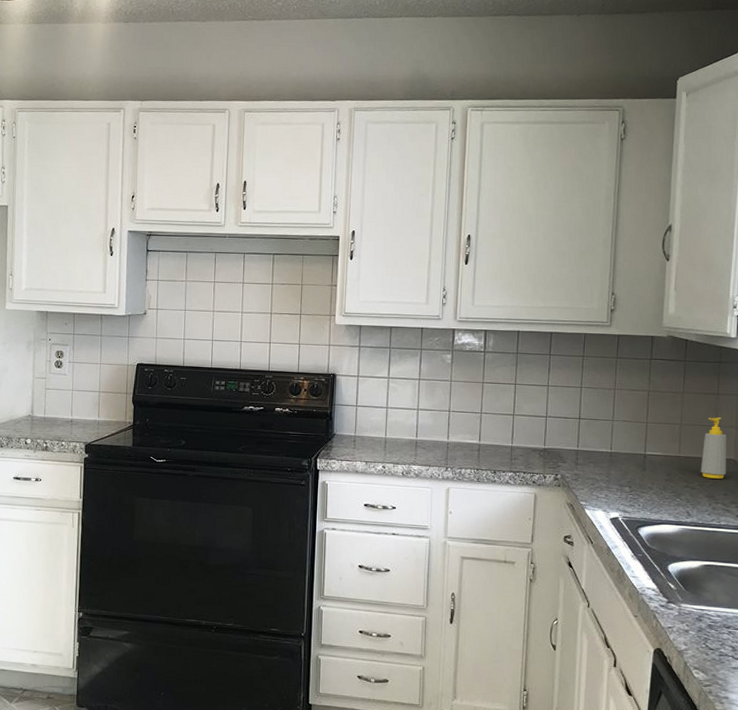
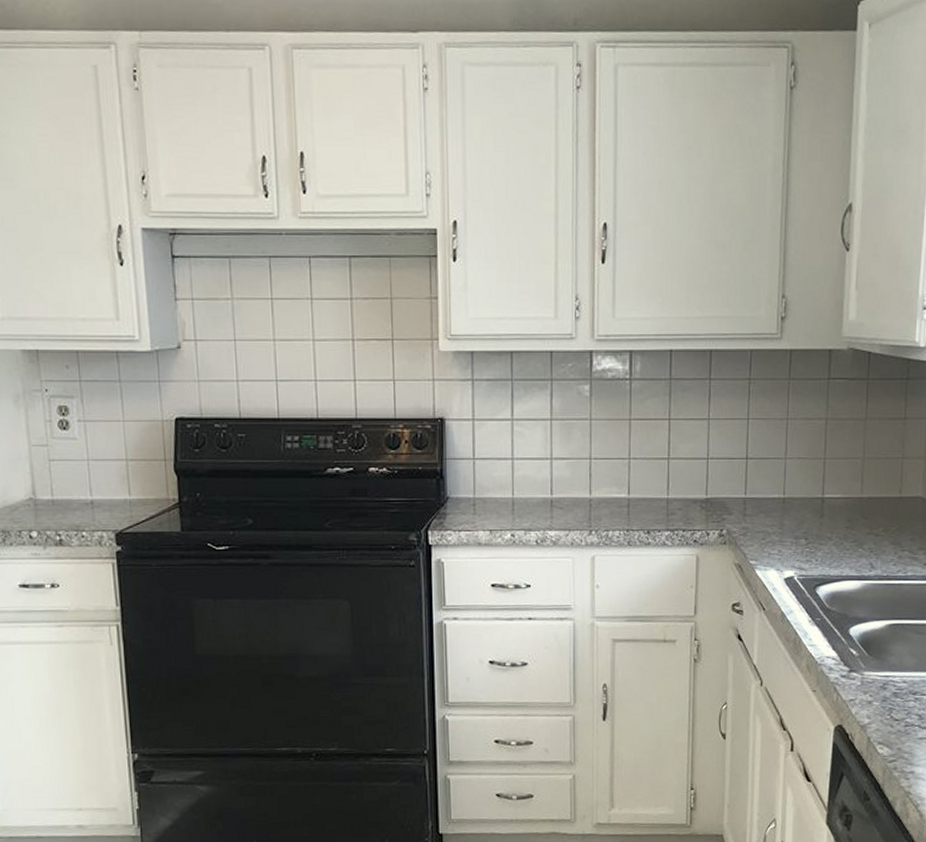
soap bottle: present [700,417,727,479] -> none [885,447,914,522]

